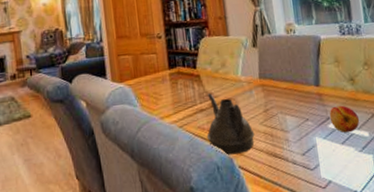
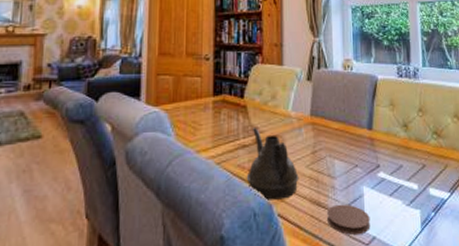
coaster: none [284,154,326,180] -> present [327,204,371,235]
fruit: present [329,105,360,133] -> none [379,153,410,184]

